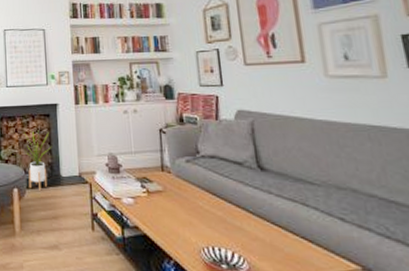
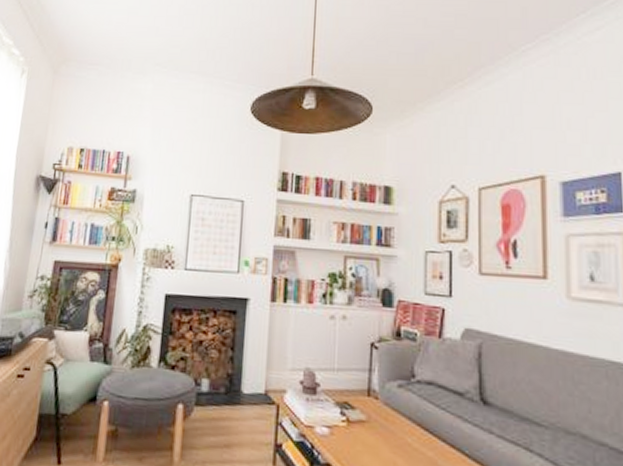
house plant: present [24,130,51,191] -> none [198,329,233,410]

